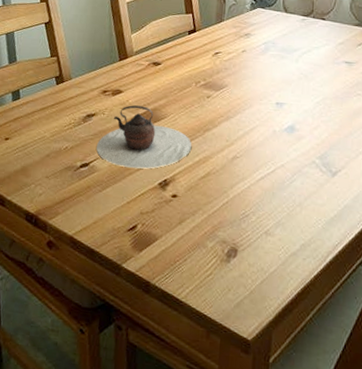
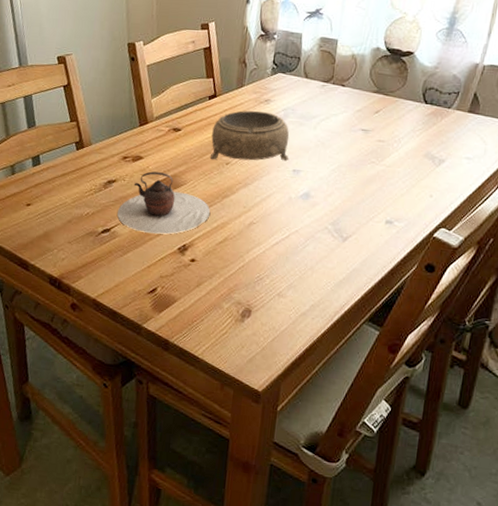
decorative bowl: none [191,44,271,94] -> present [211,110,290,162]

